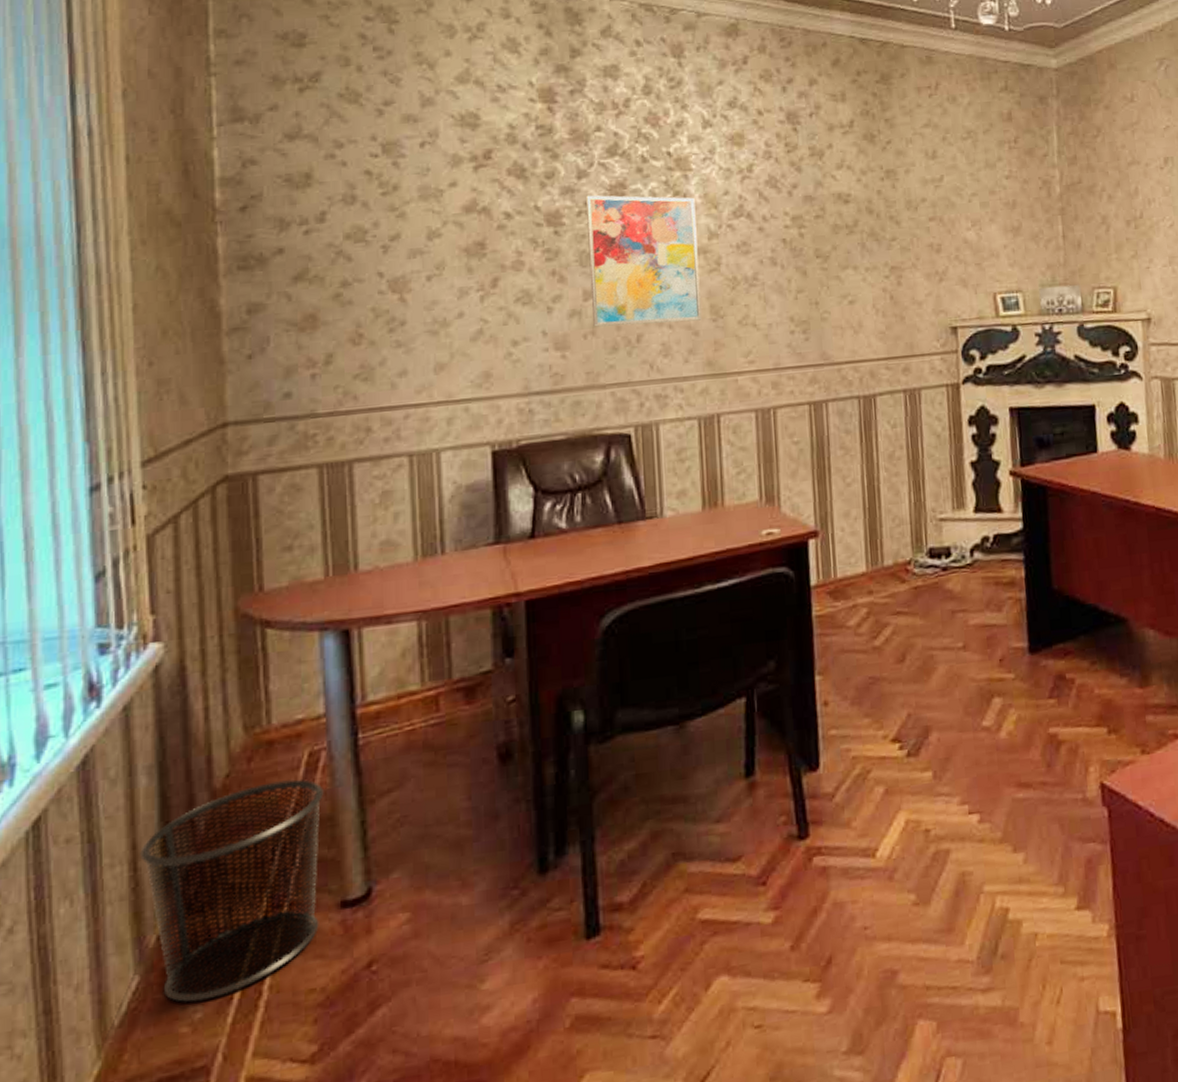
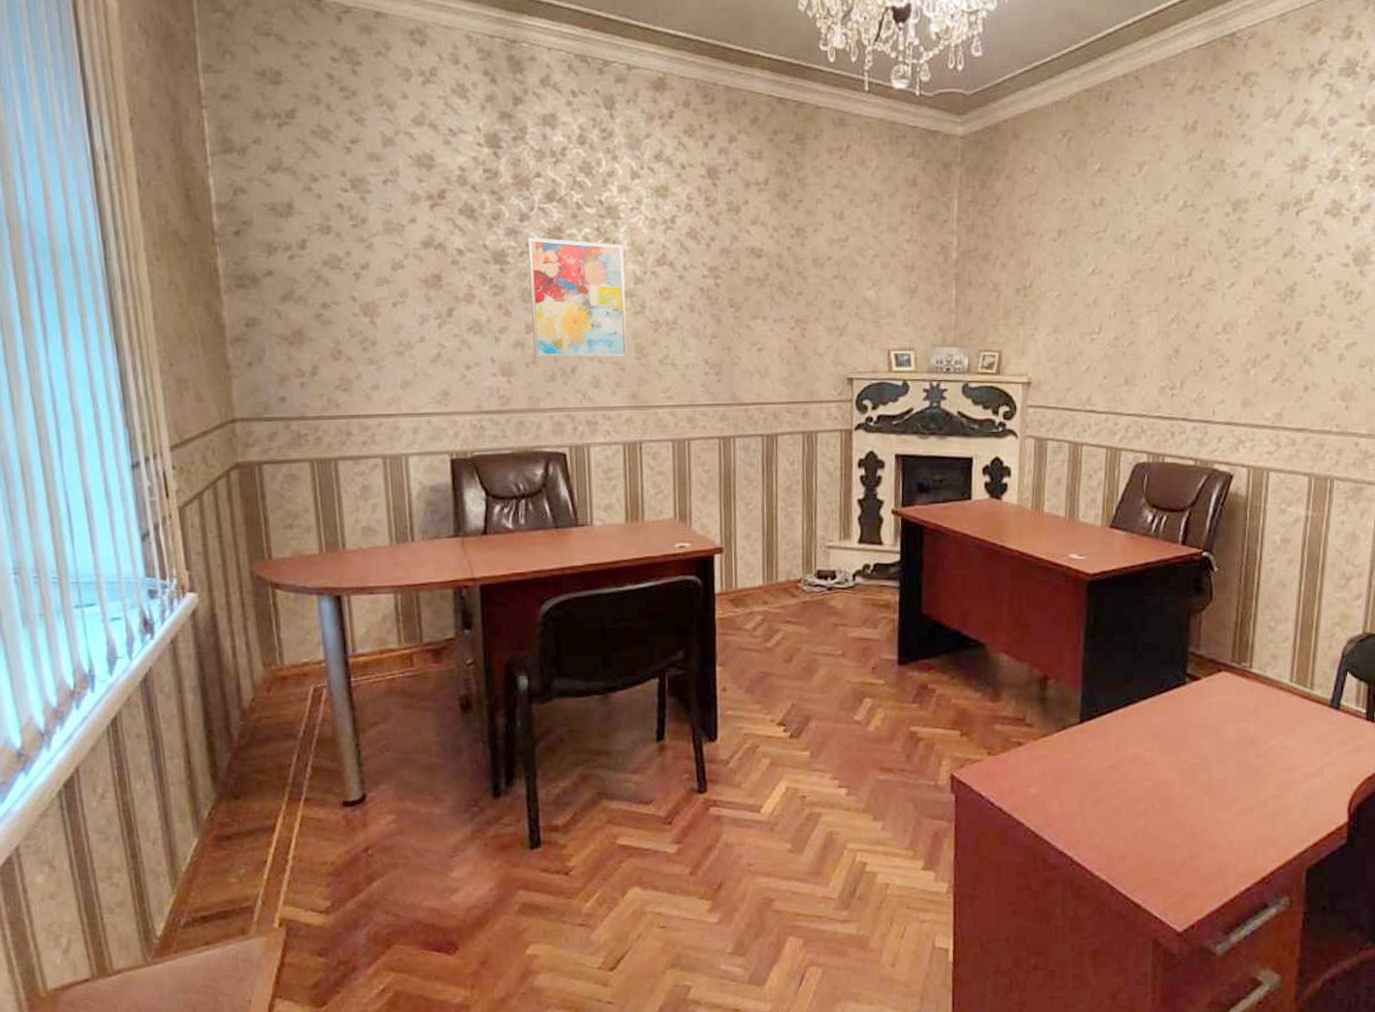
waste bin: present [140,779,324,1003] -> none [192,708,328,862]

